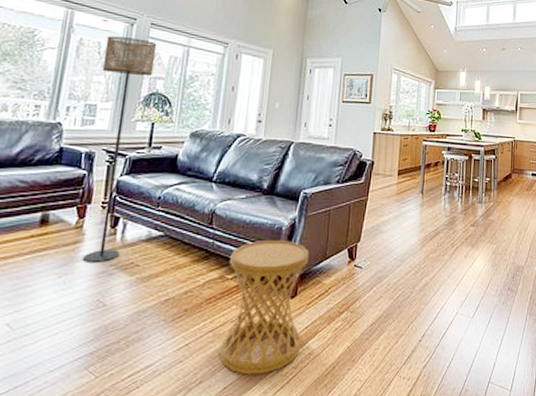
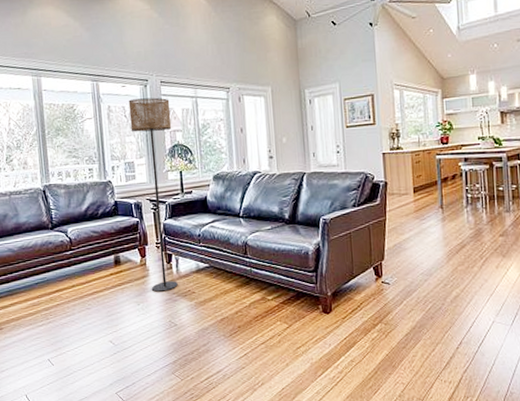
side table: present [218,241,310,375] -> none [267,264,343,379]

